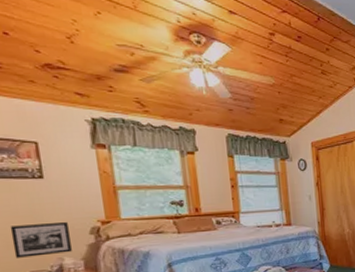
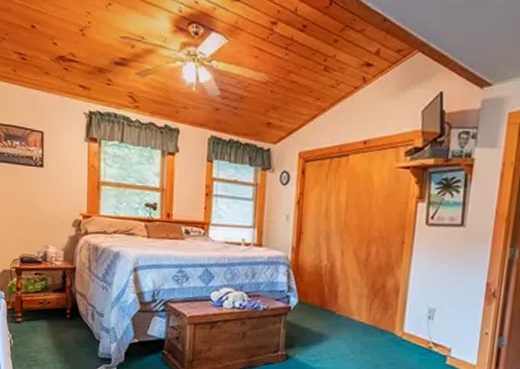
picture frame: present [9,222,72,258] -> none [12,209,56,242]

